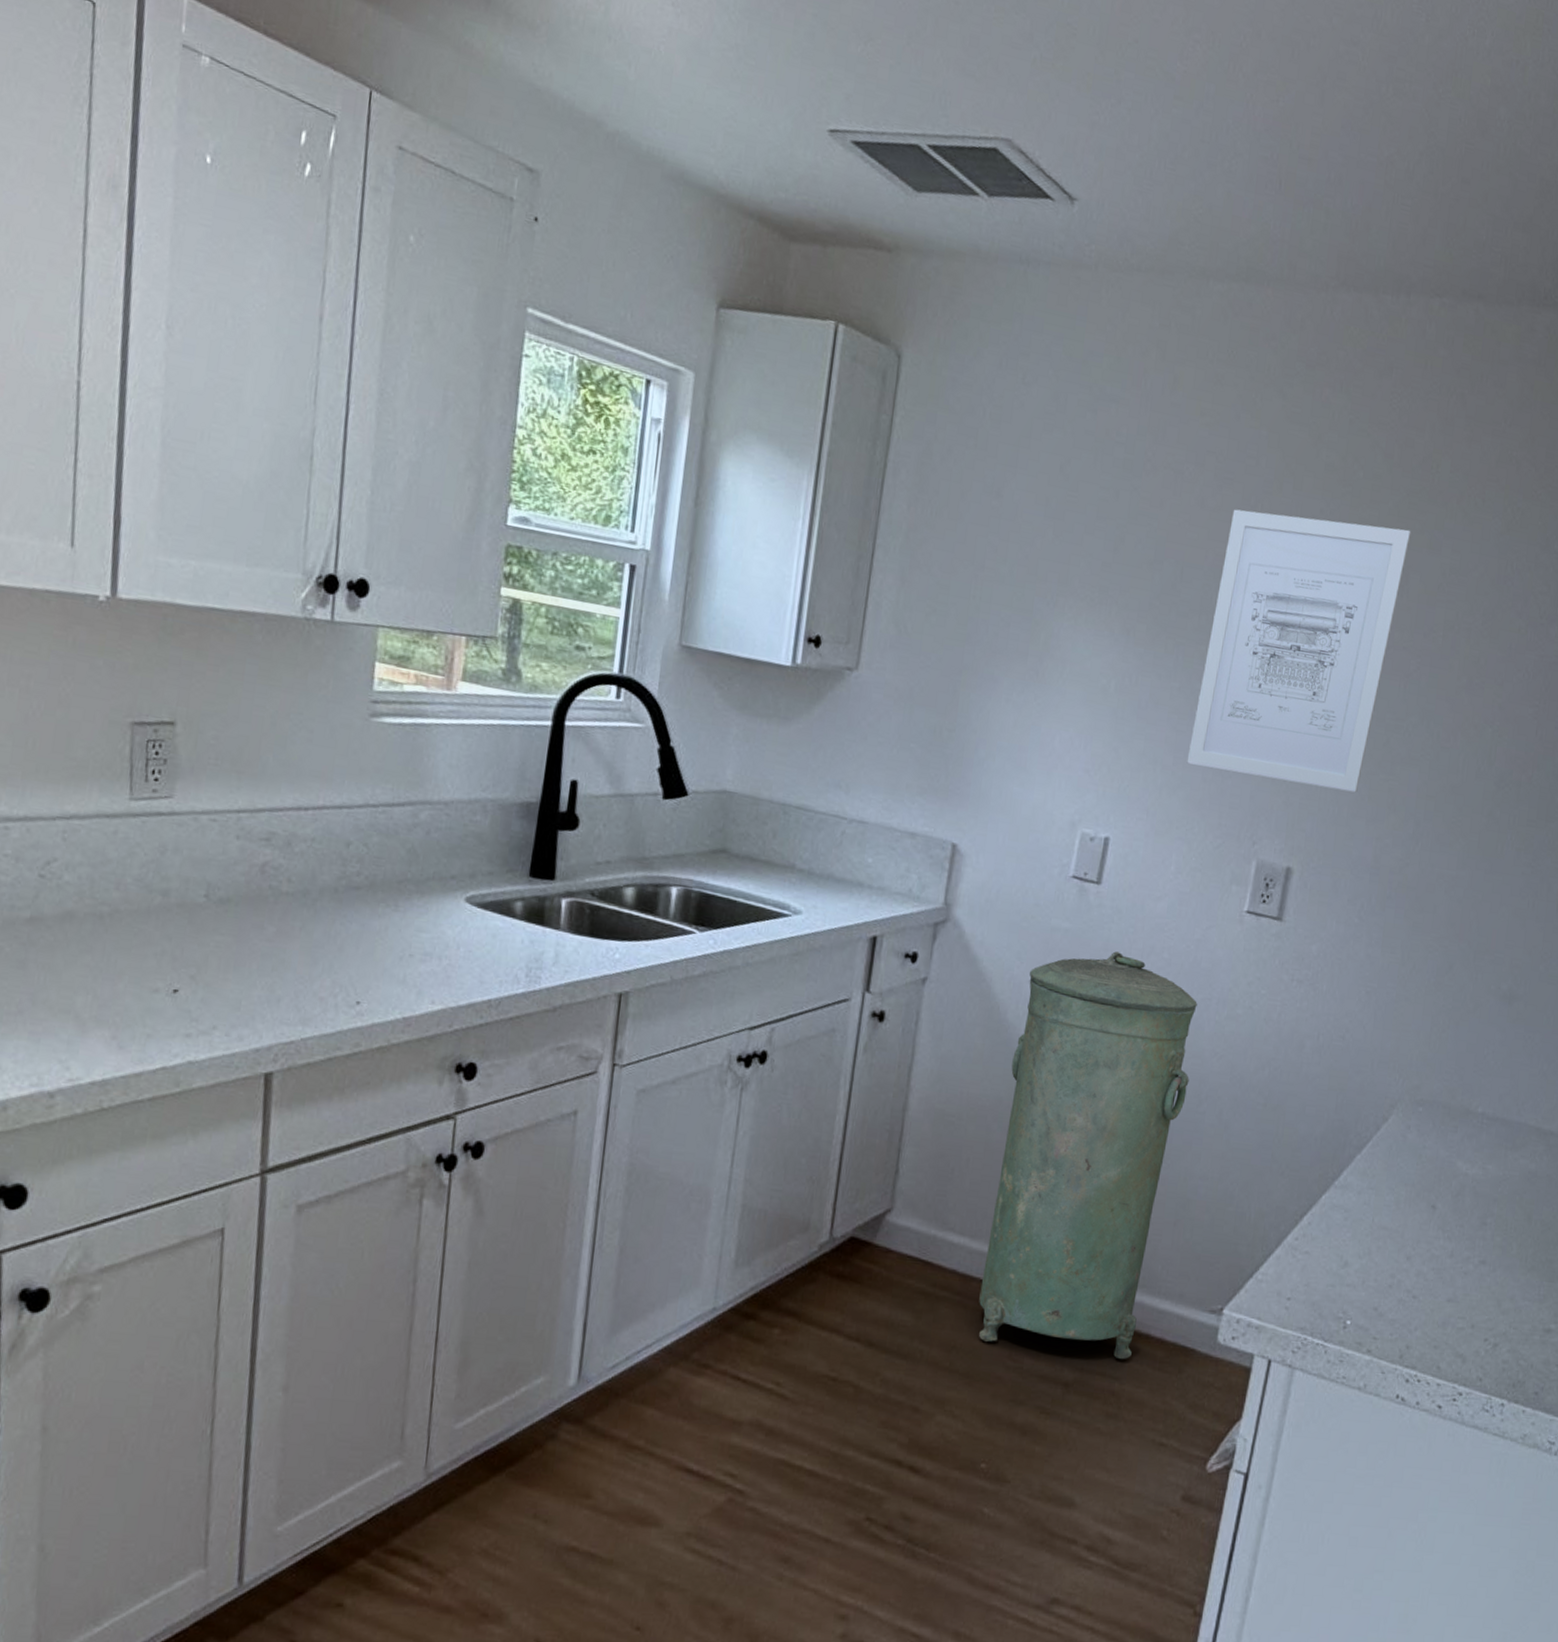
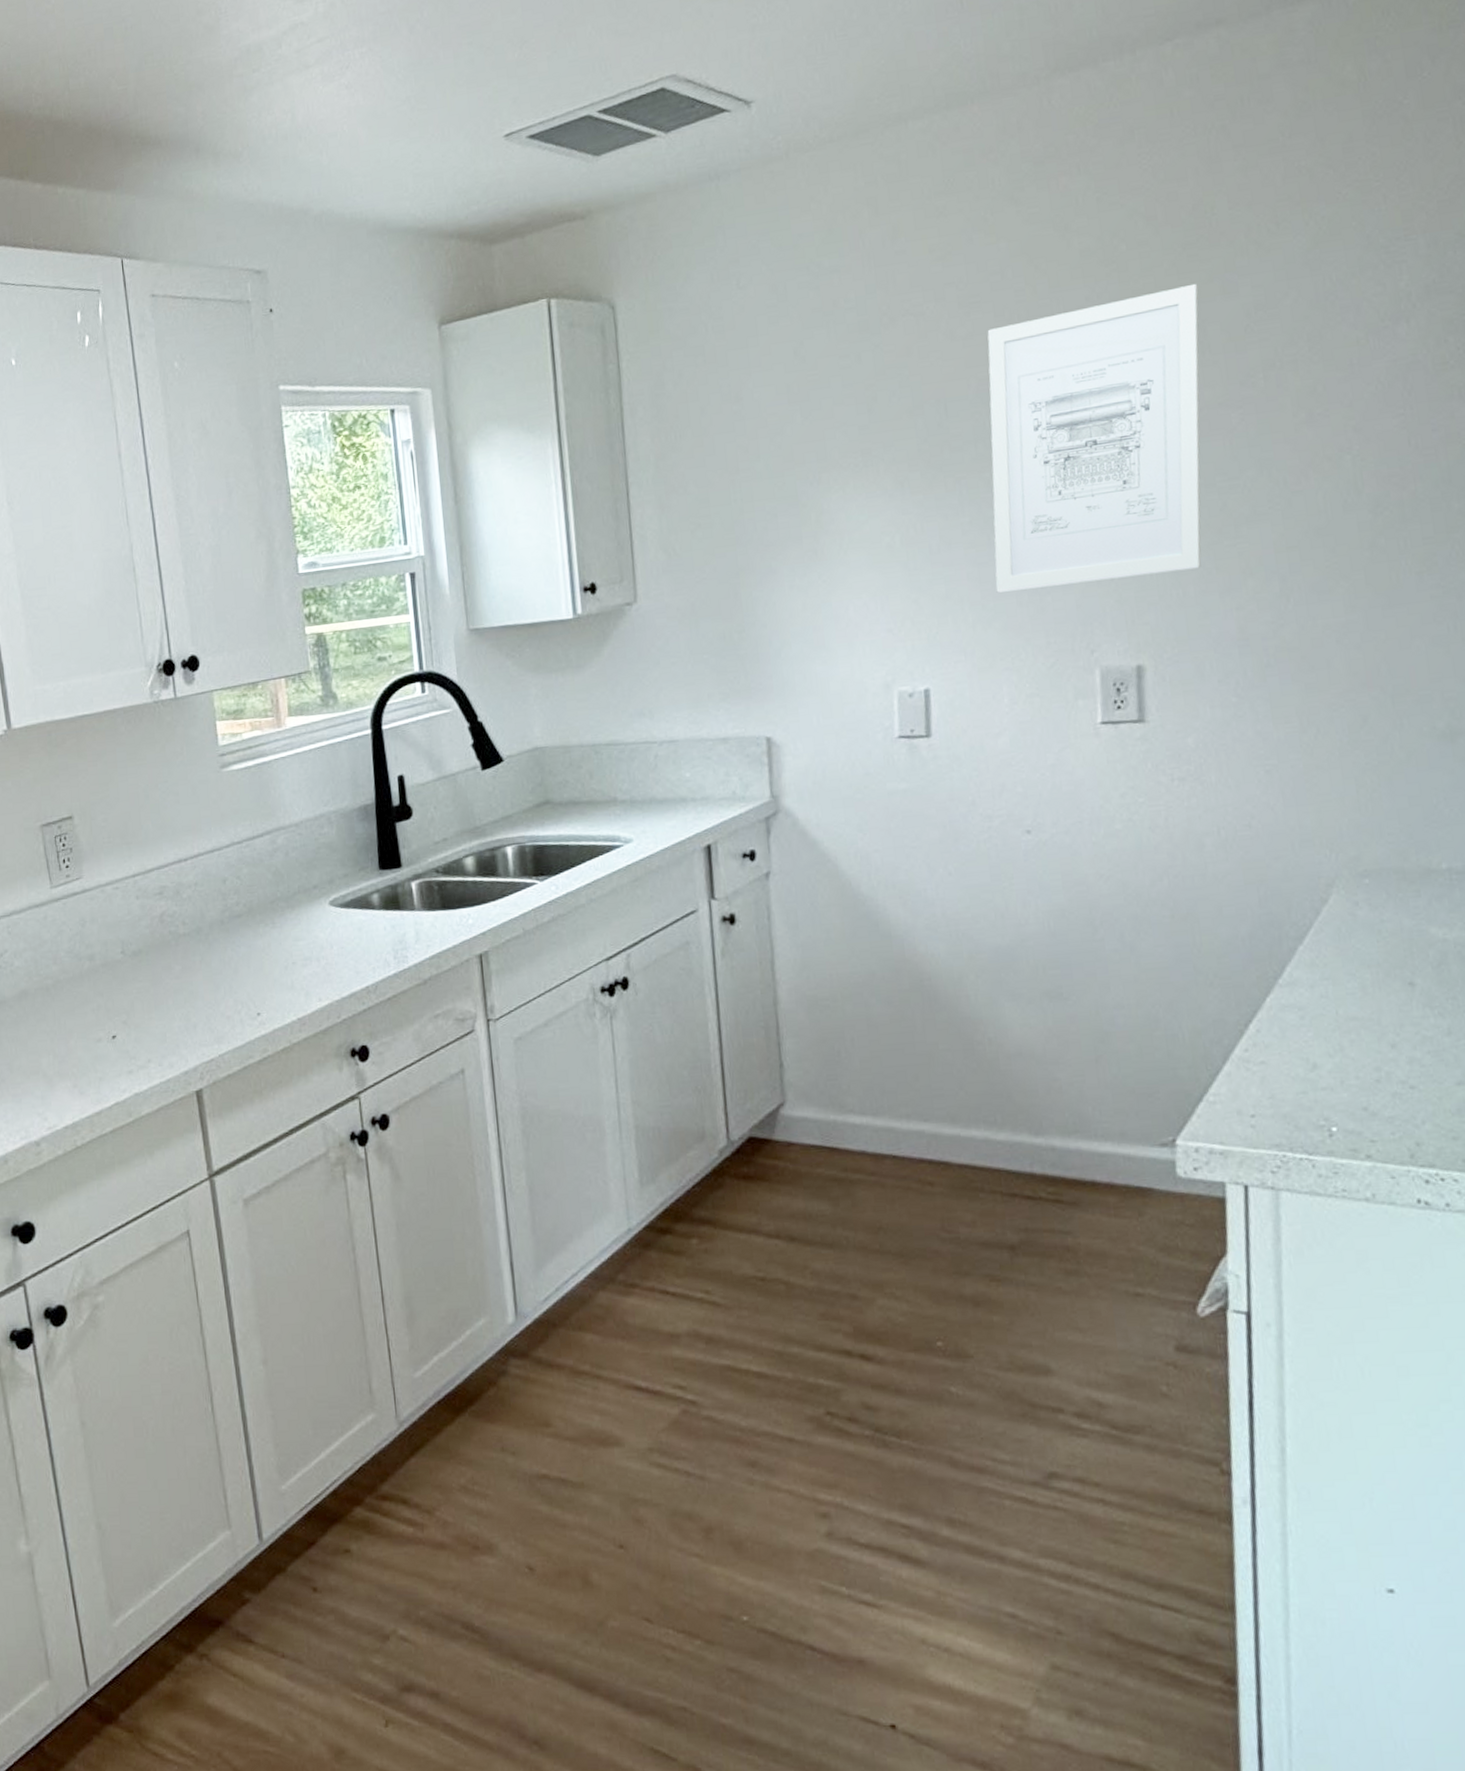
trash can: present [978,951,1198,1359] -> none [875,798,1080,1217]

